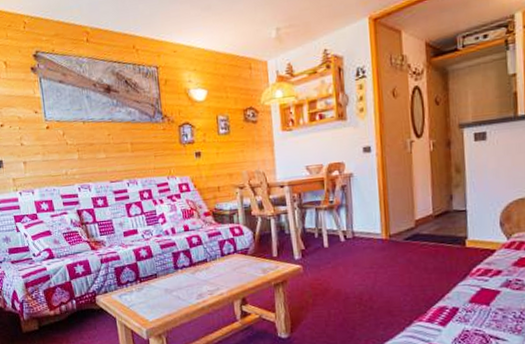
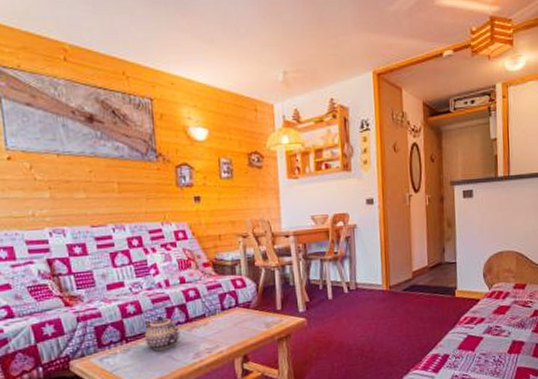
teapot: none [154,259,185,290] -> present [144,315,180,351]

